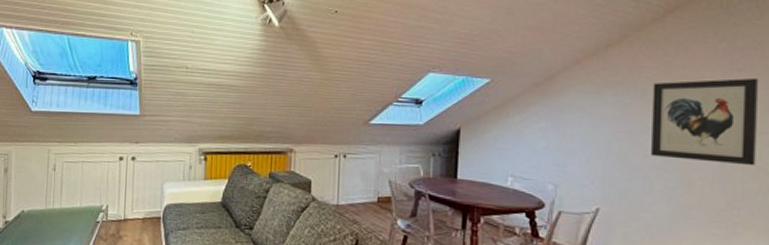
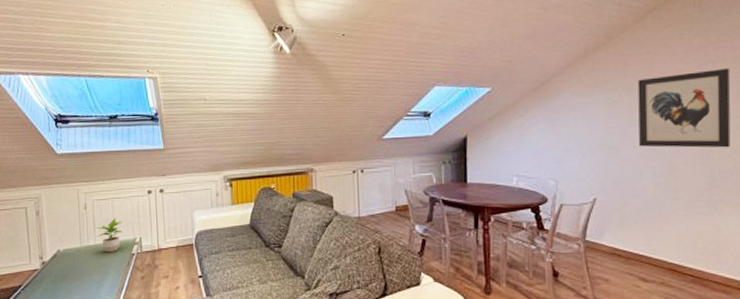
potted plant: none [62,183,91,218] -> present [95,218,123,253]

